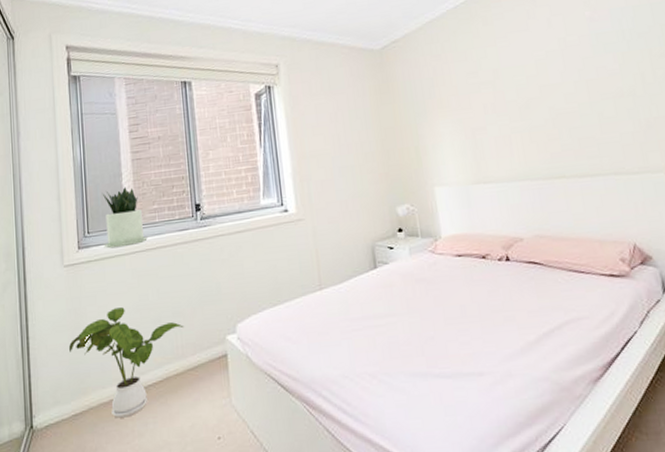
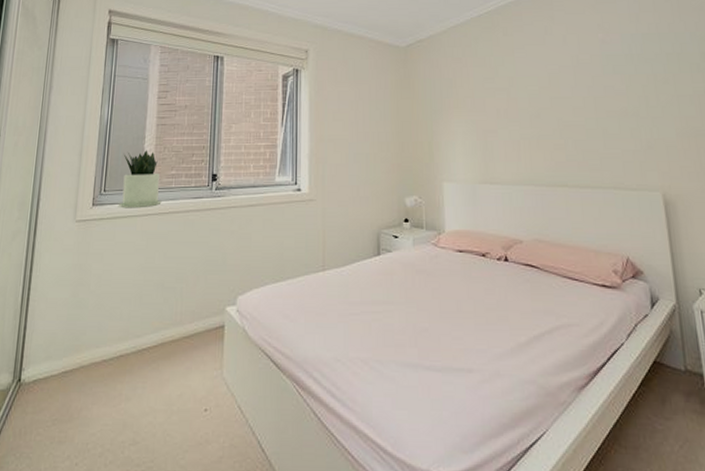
house plant: present [68,307,184,418] -> none [68,268,185,379]

